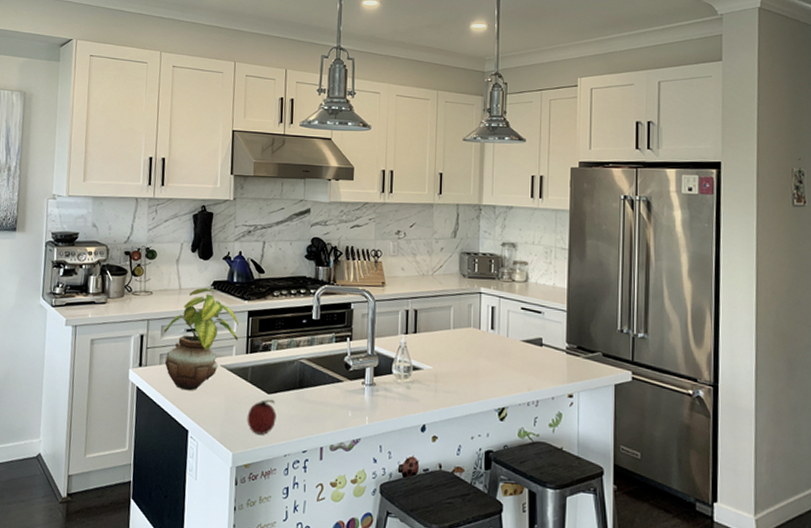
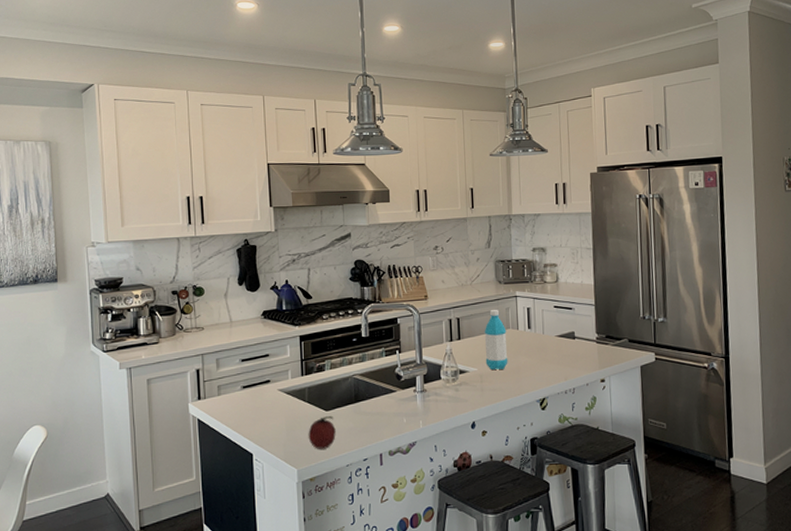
potted plant: present [163,287,239,391] -> none [218,318,293,417]
water bottle: none [442,305,467,371] -> present [484,310,508,370]

